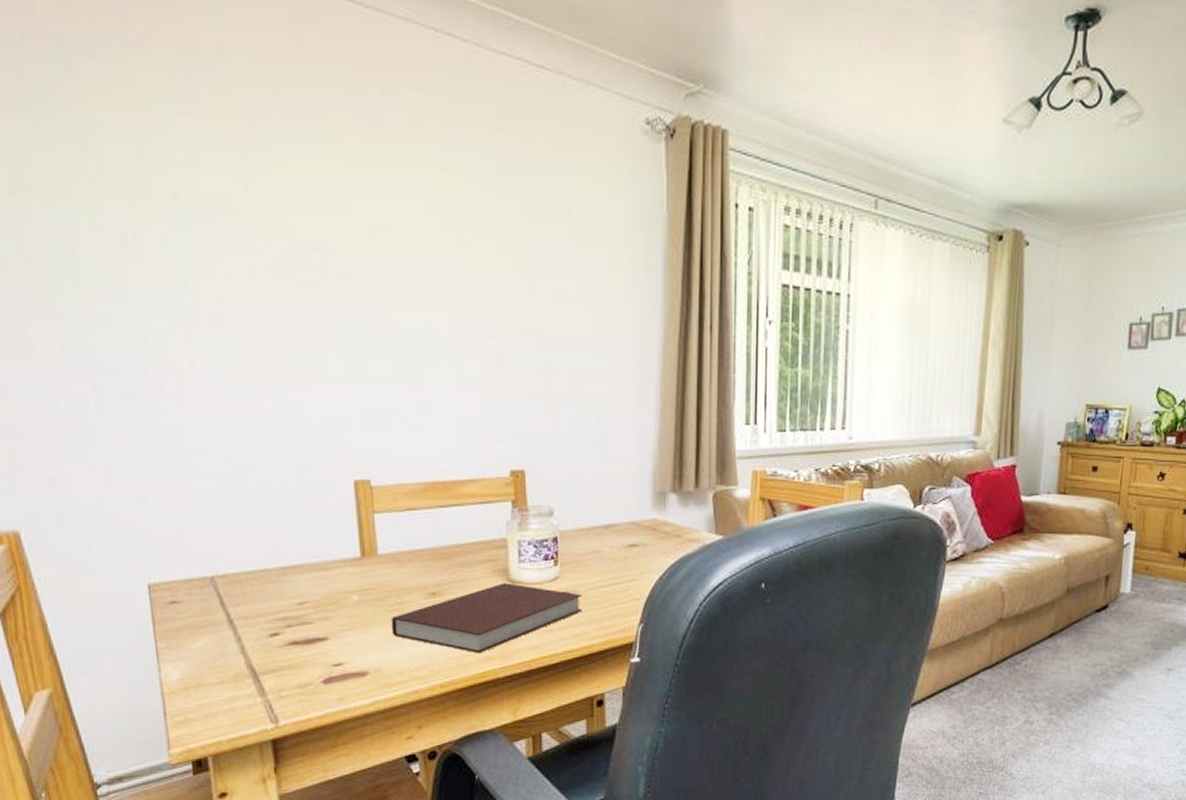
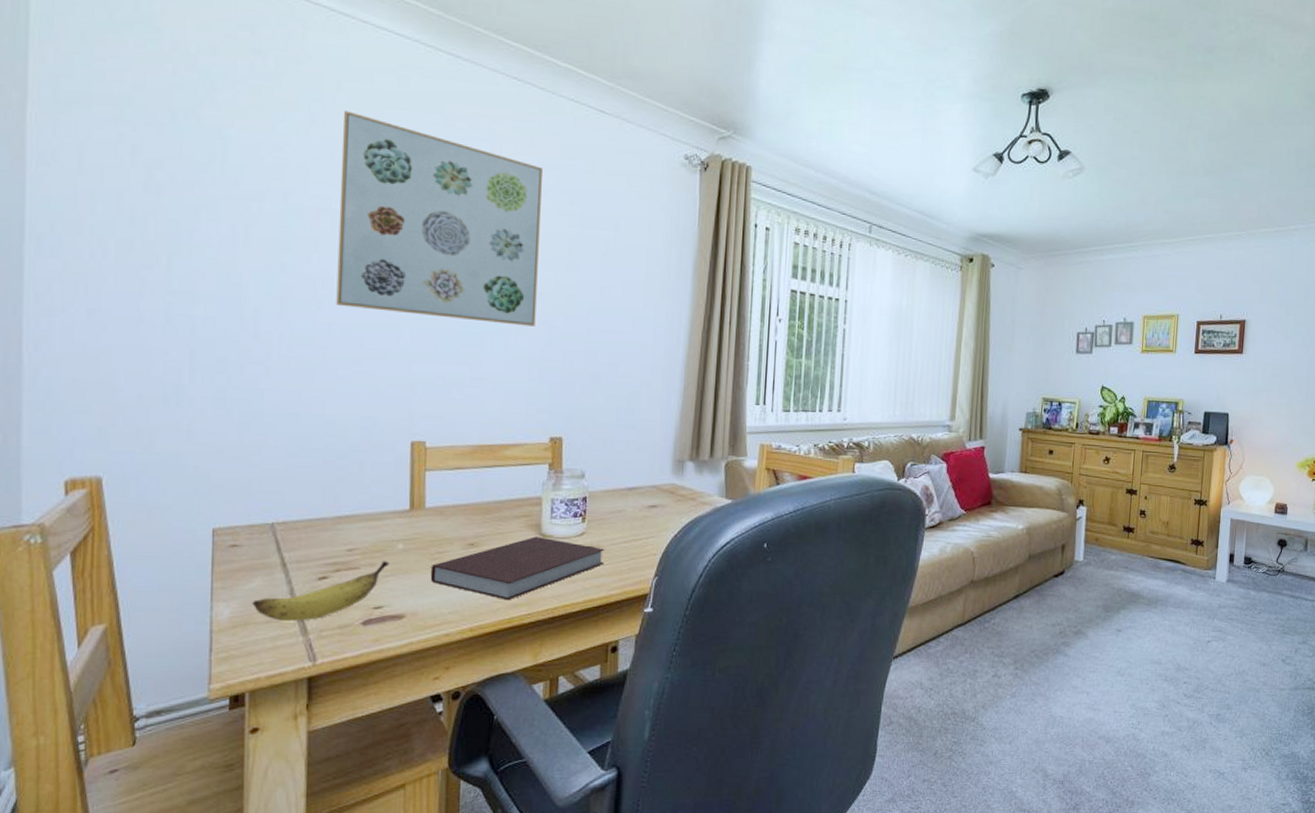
banana: none [202,614,345,681] -> present [252,561,390,621]
wall art: none [231,81,483,341] -> present [336,111,542,327]

